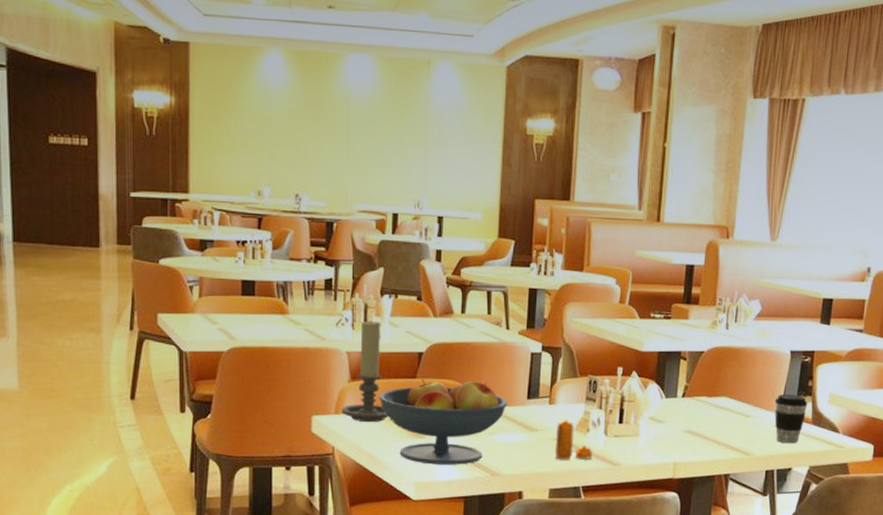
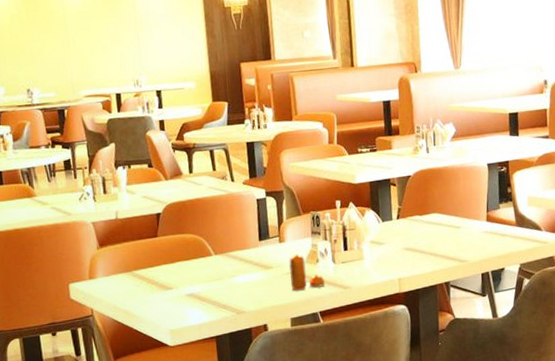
candle holder: present [341,320,390,422] -> none [94,191,139,283]
fruit bowl: present [378,379,508,465] -> none [126,231,243,312]
coffee cup: present [774,394,808,444] -> none [480,202,510,247]

